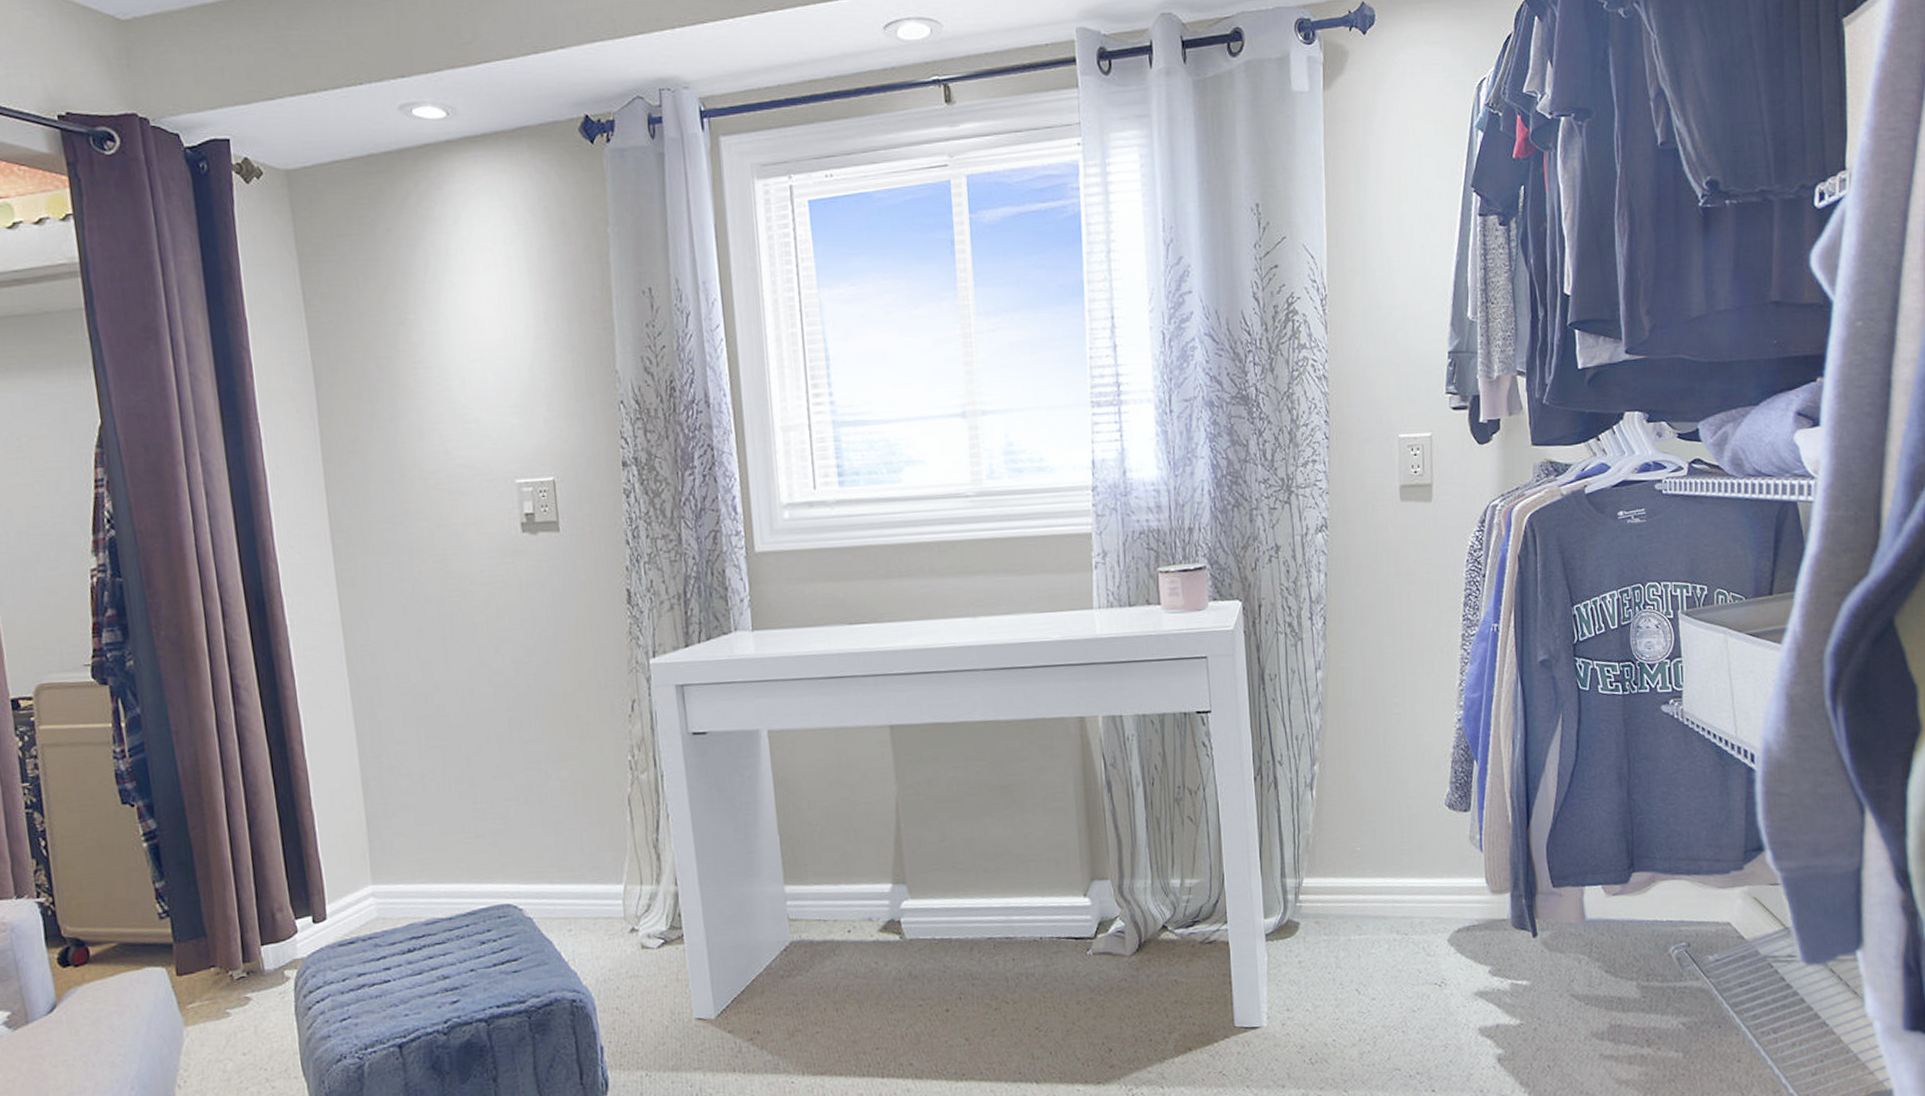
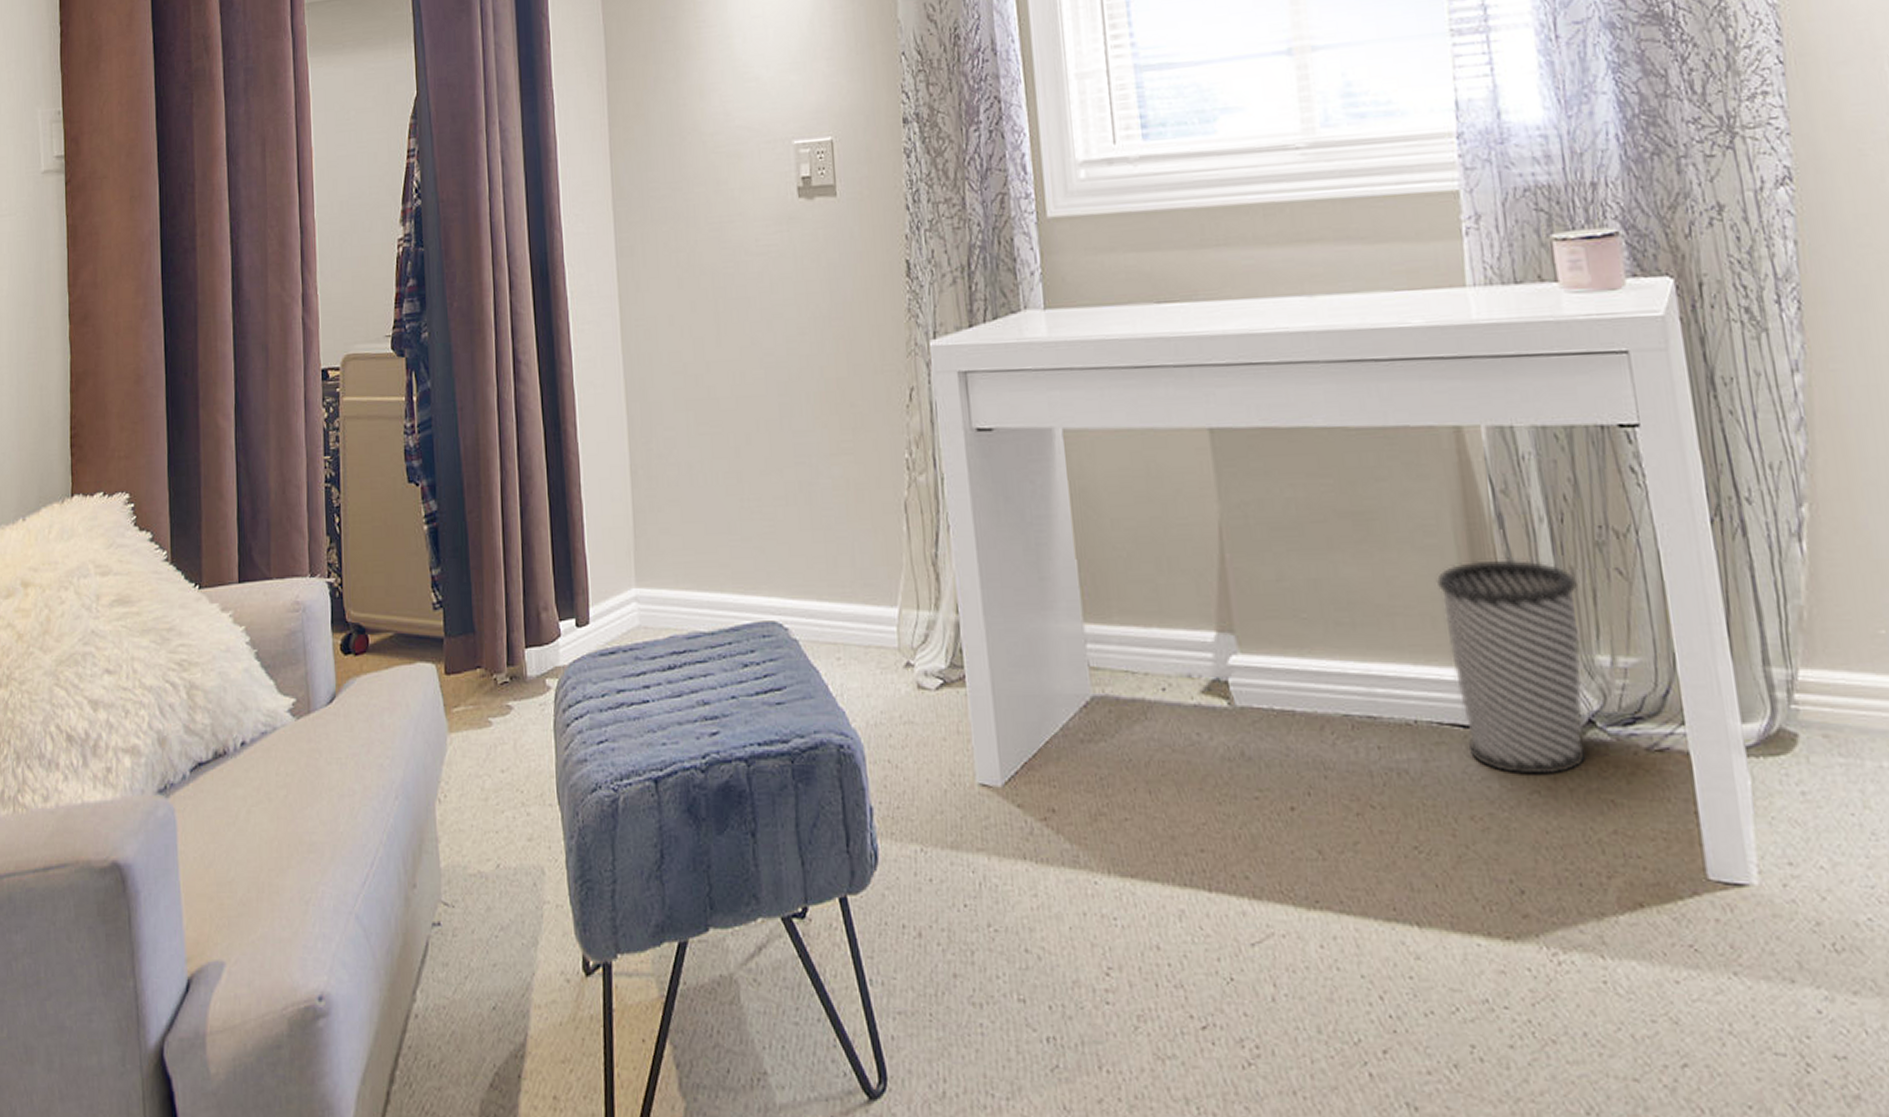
wastebasket: none [1060,814,1161,969] -> present [1436,559,1587,775]

